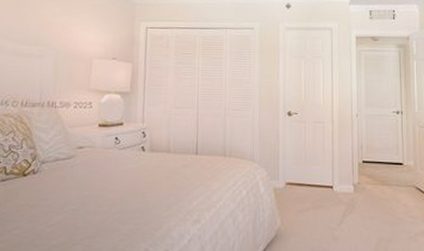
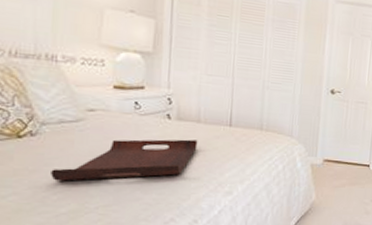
serving tray: none [47,169,168,214] -> present [51,139,198,181]

